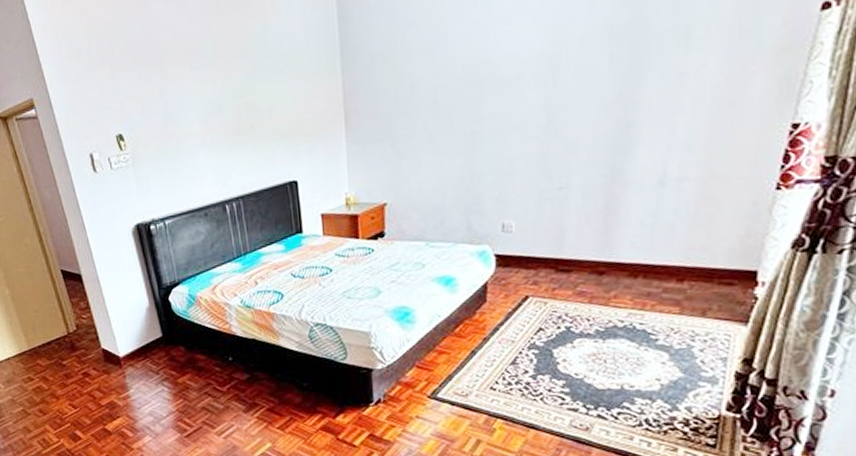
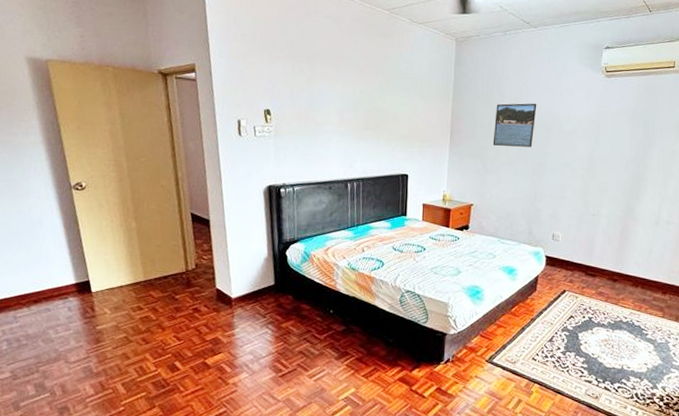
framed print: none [402,49,461,121] -> present [492,103,537,147]

